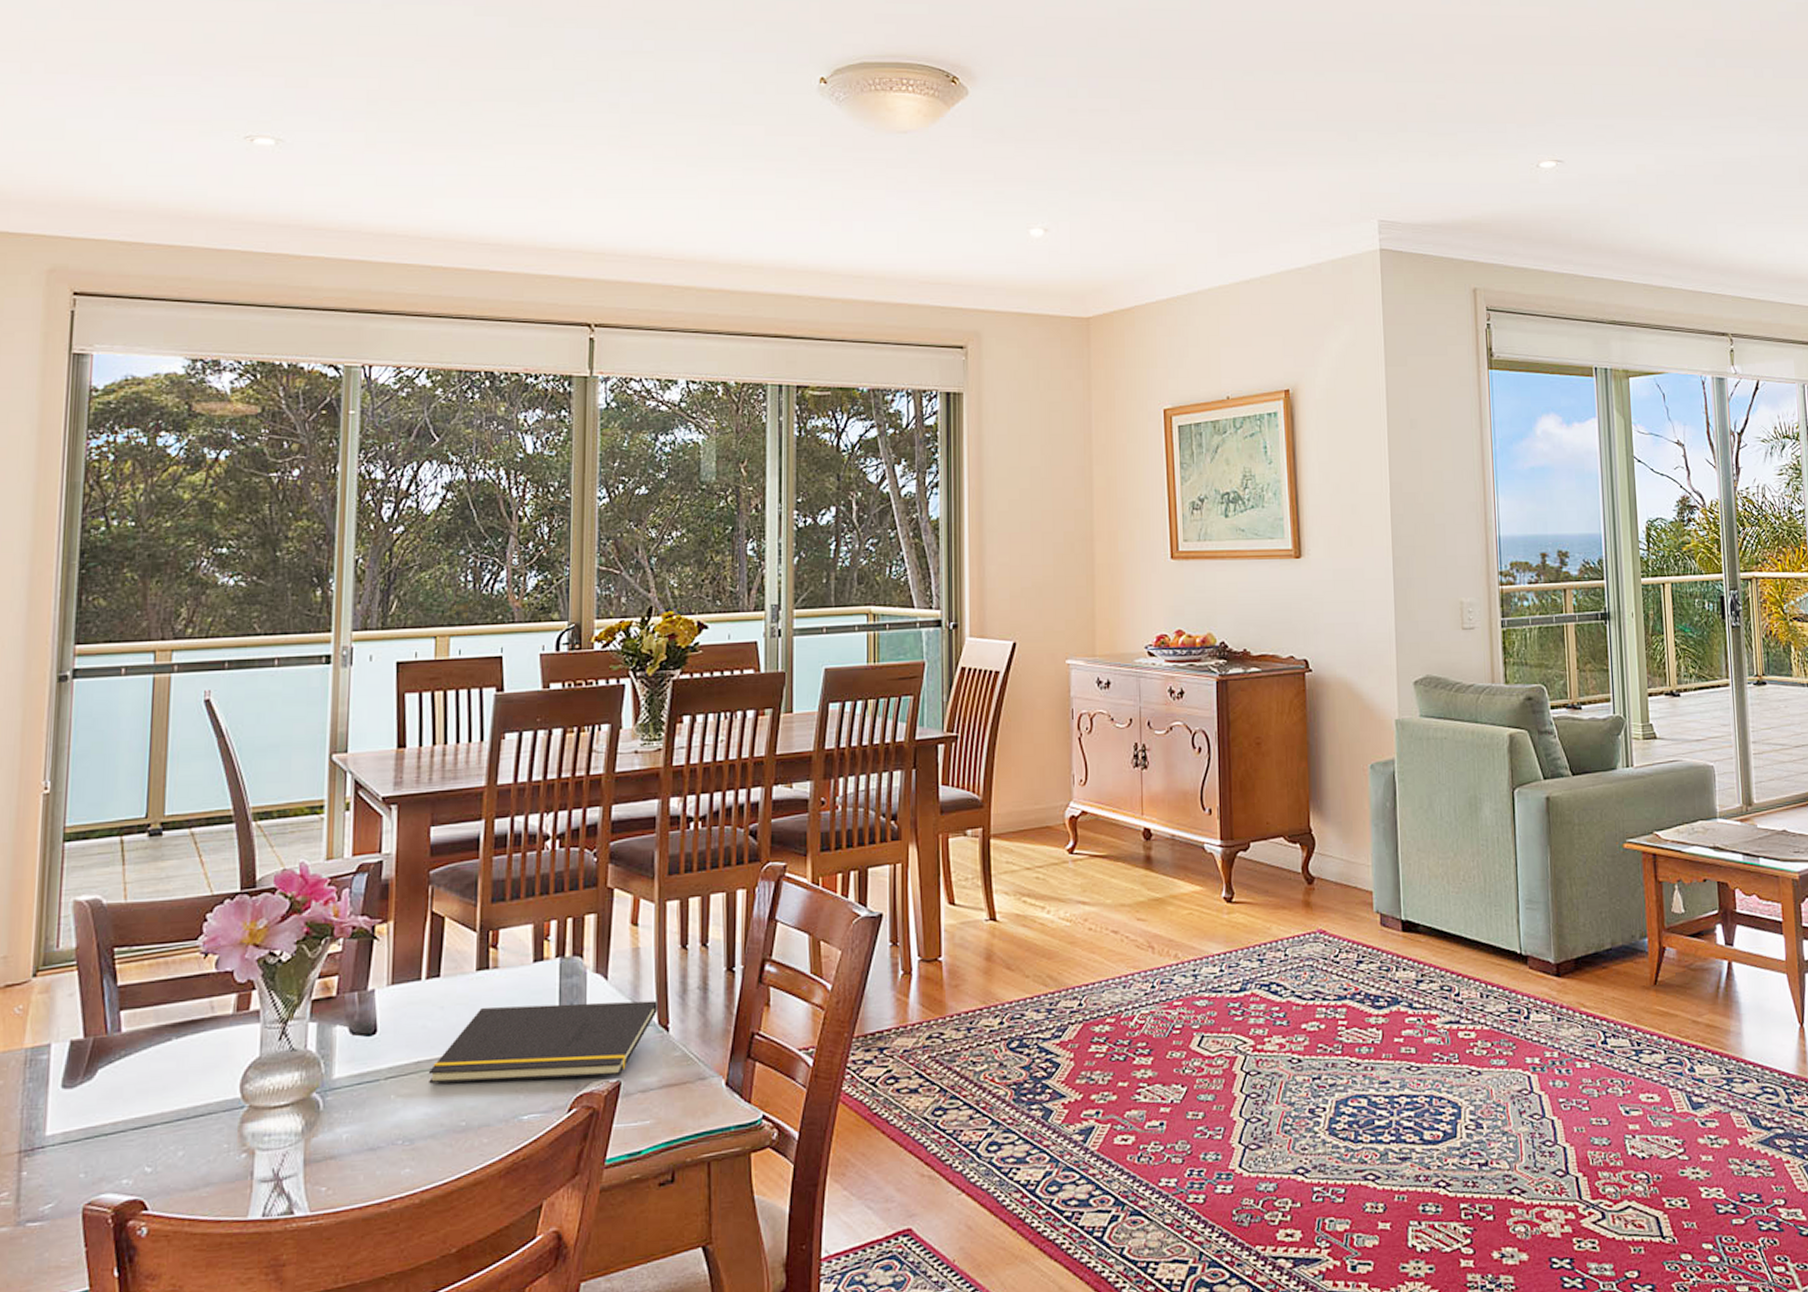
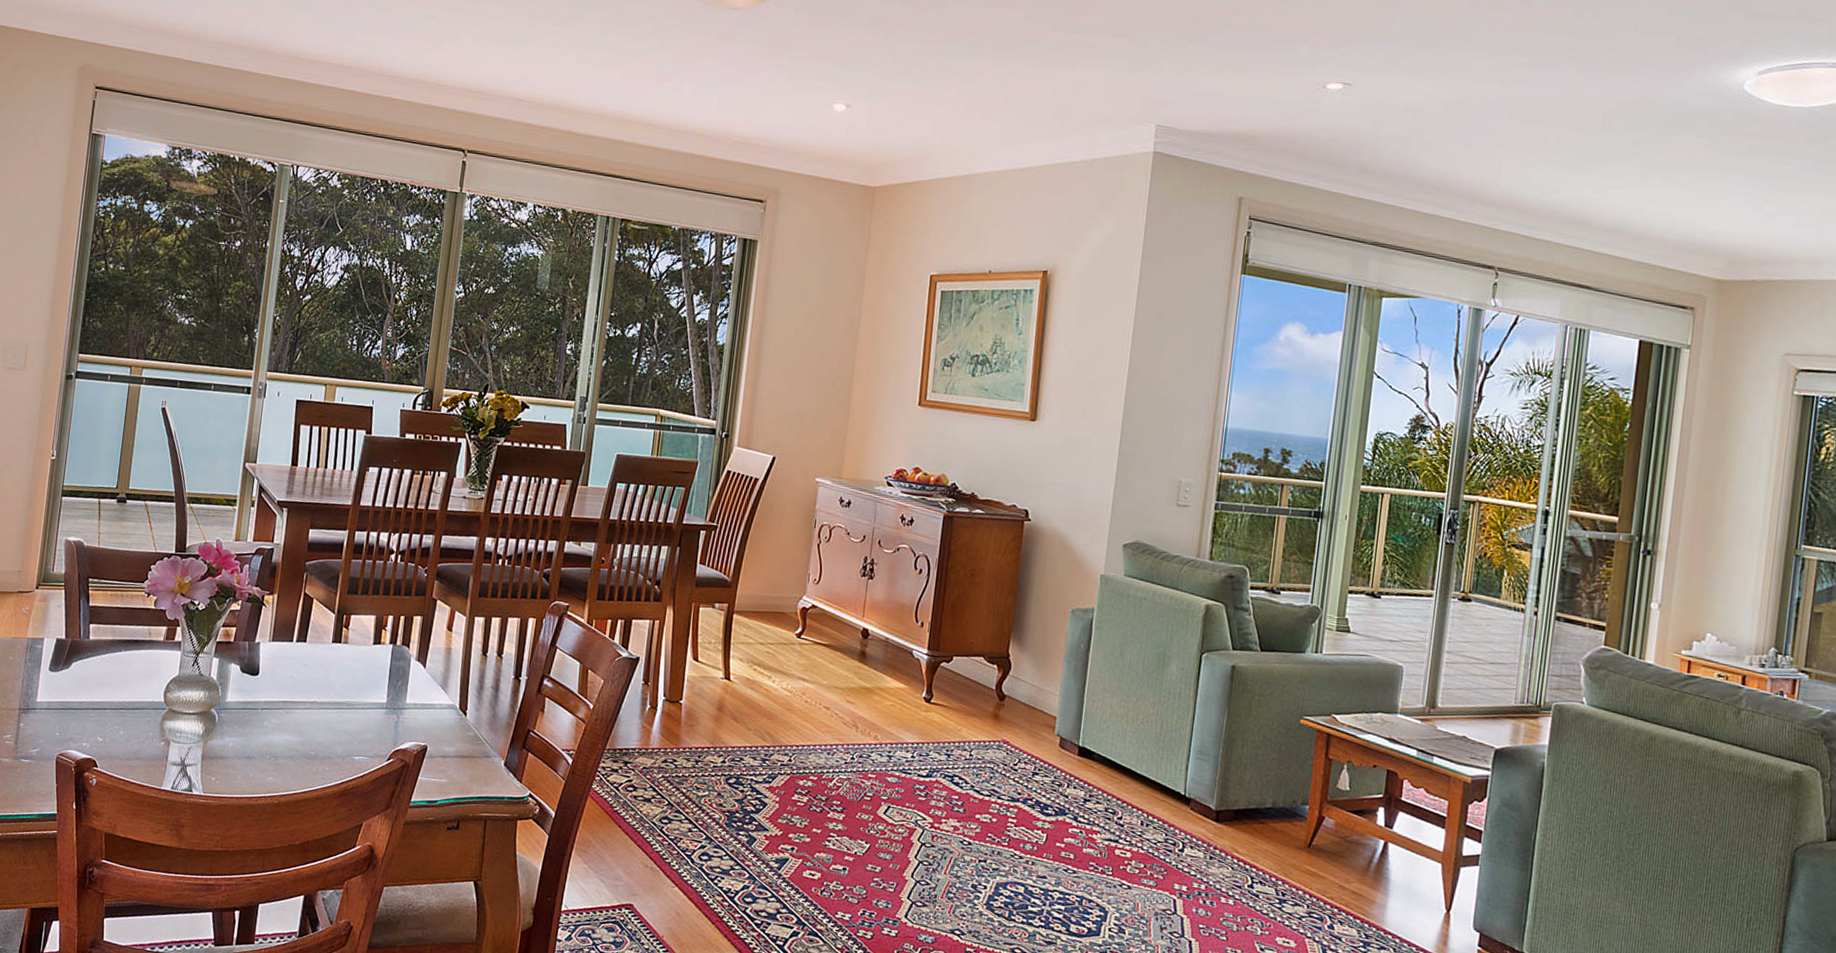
notepad: present [428,1000,657,1084] -> none [291,670,460,741]

